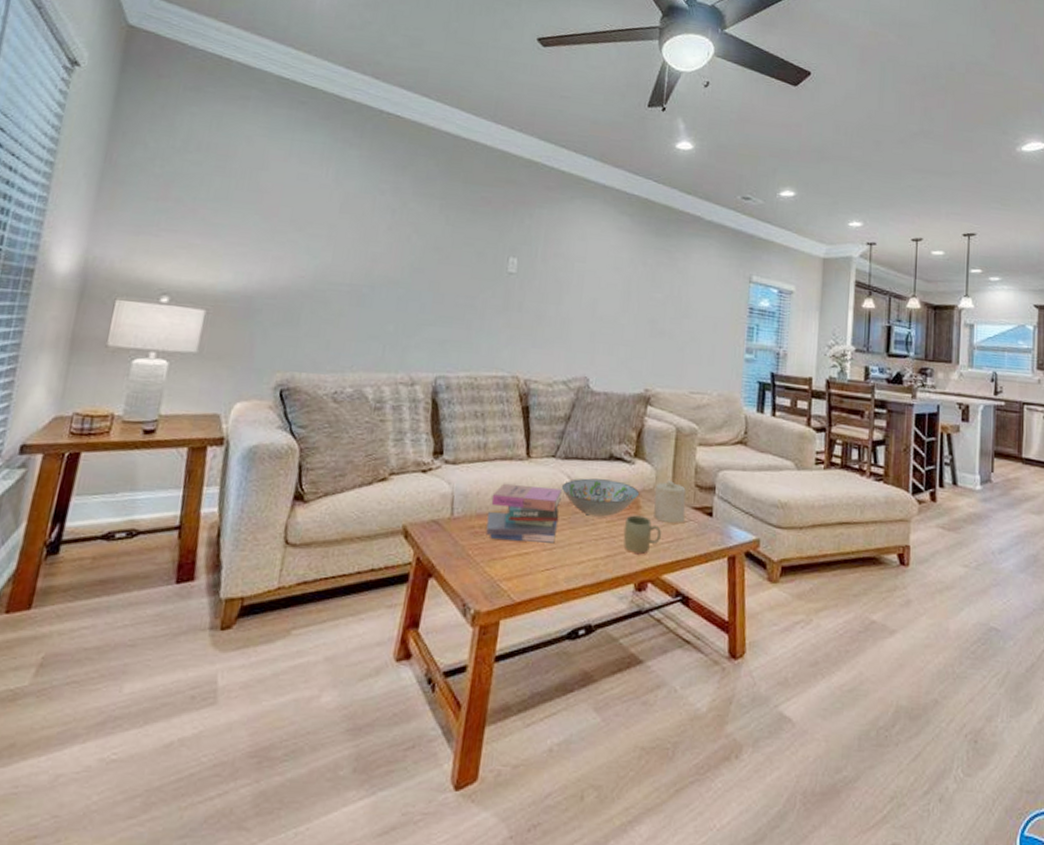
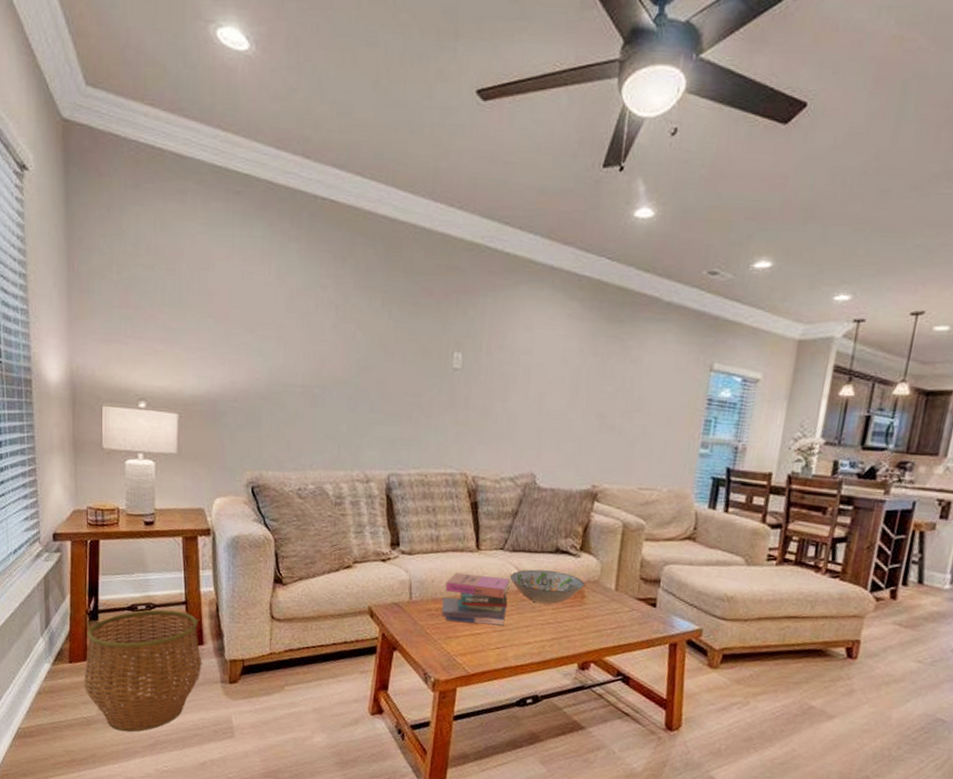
basket: none [19,537,194,707] -> present [84,609,202,732]
mug: present [623,515,661,554] -> none [568,603,605,638]
candle: present [653,479,686,523] -> none [598,572,631,612]

